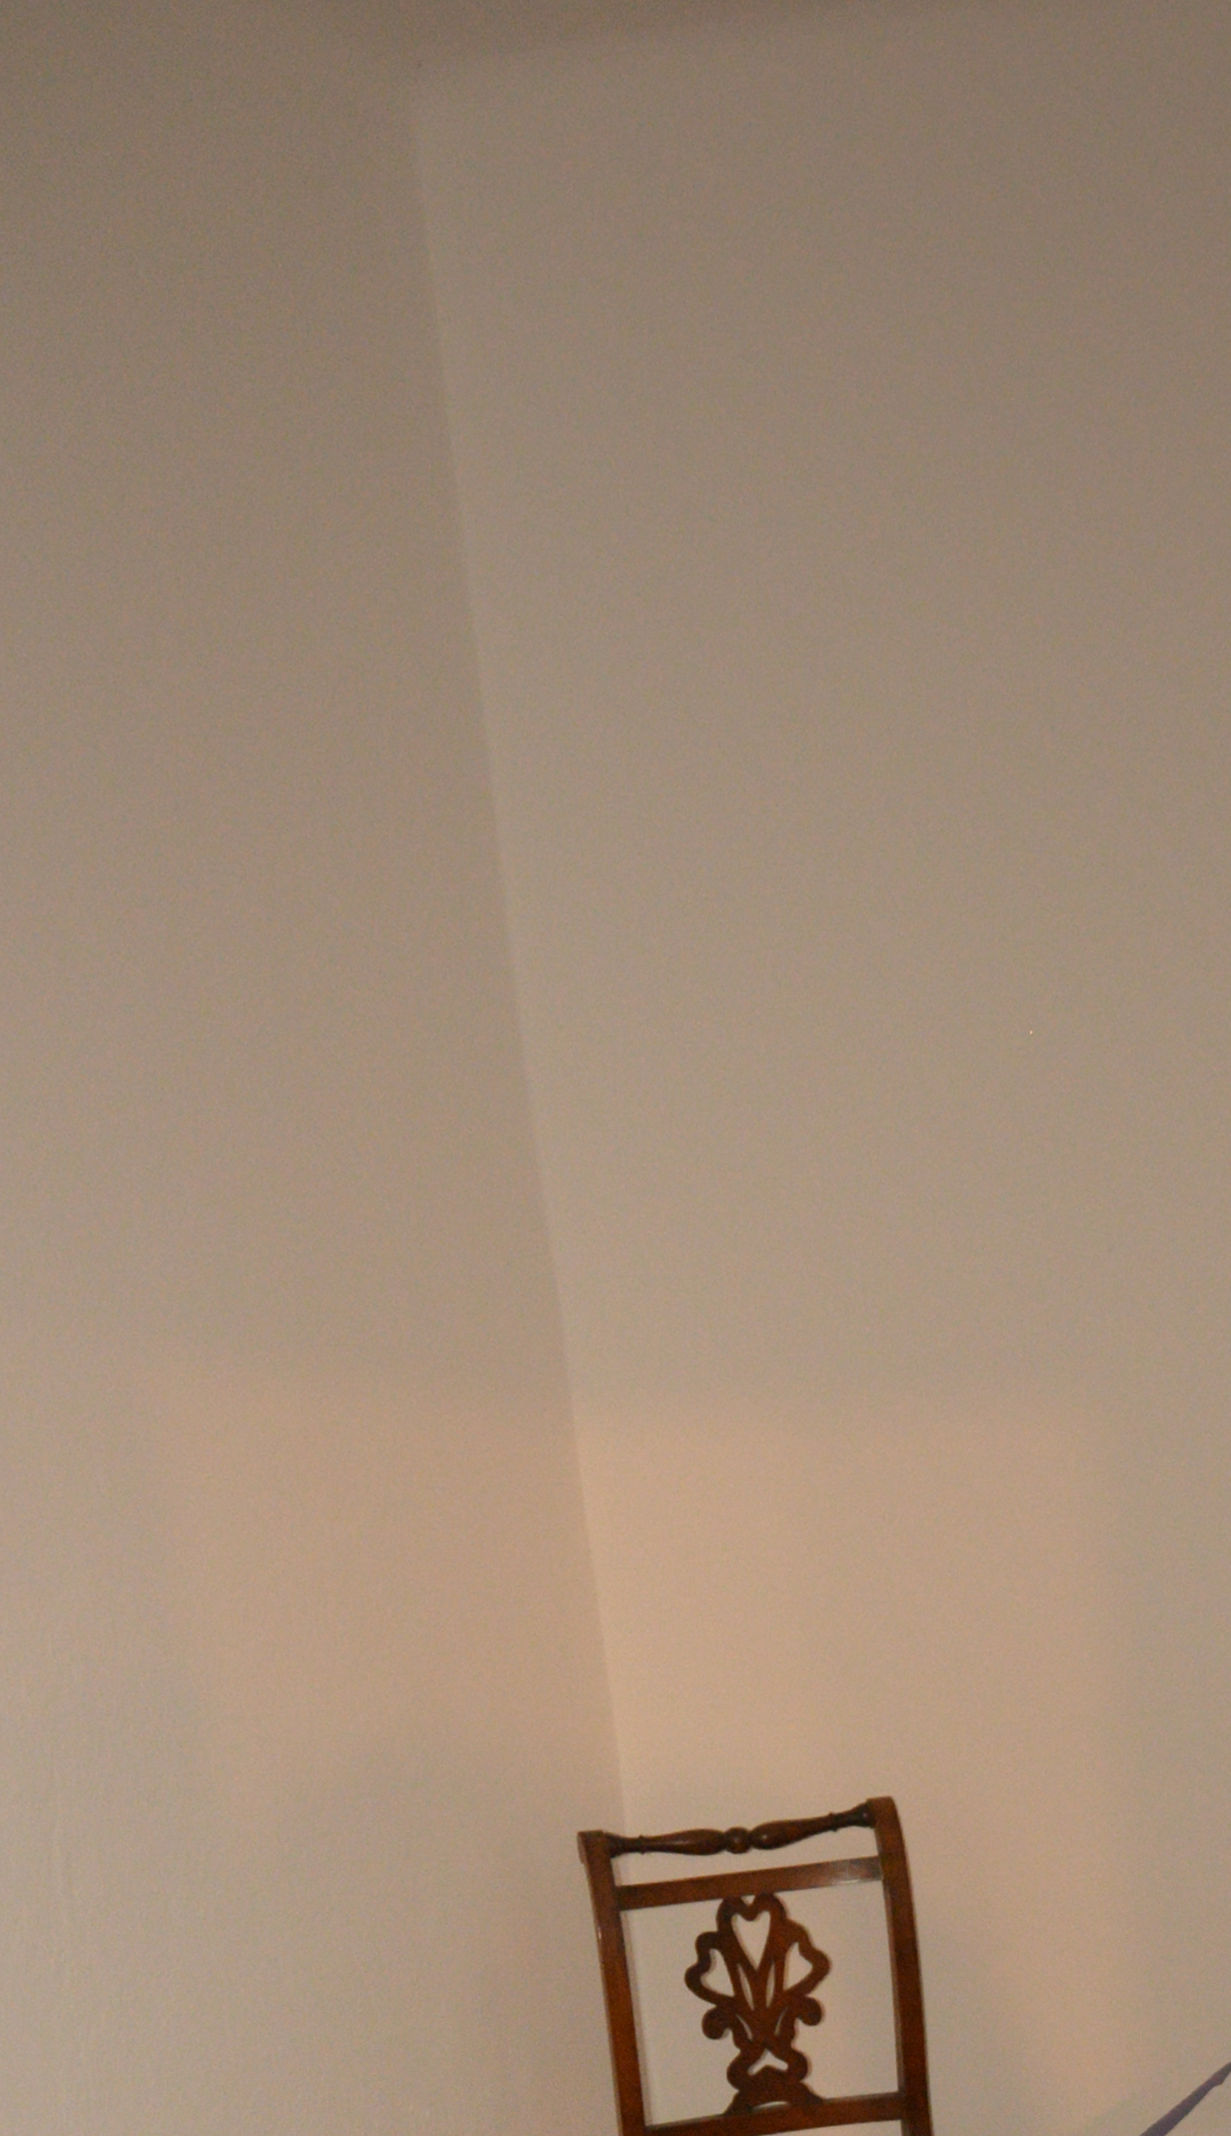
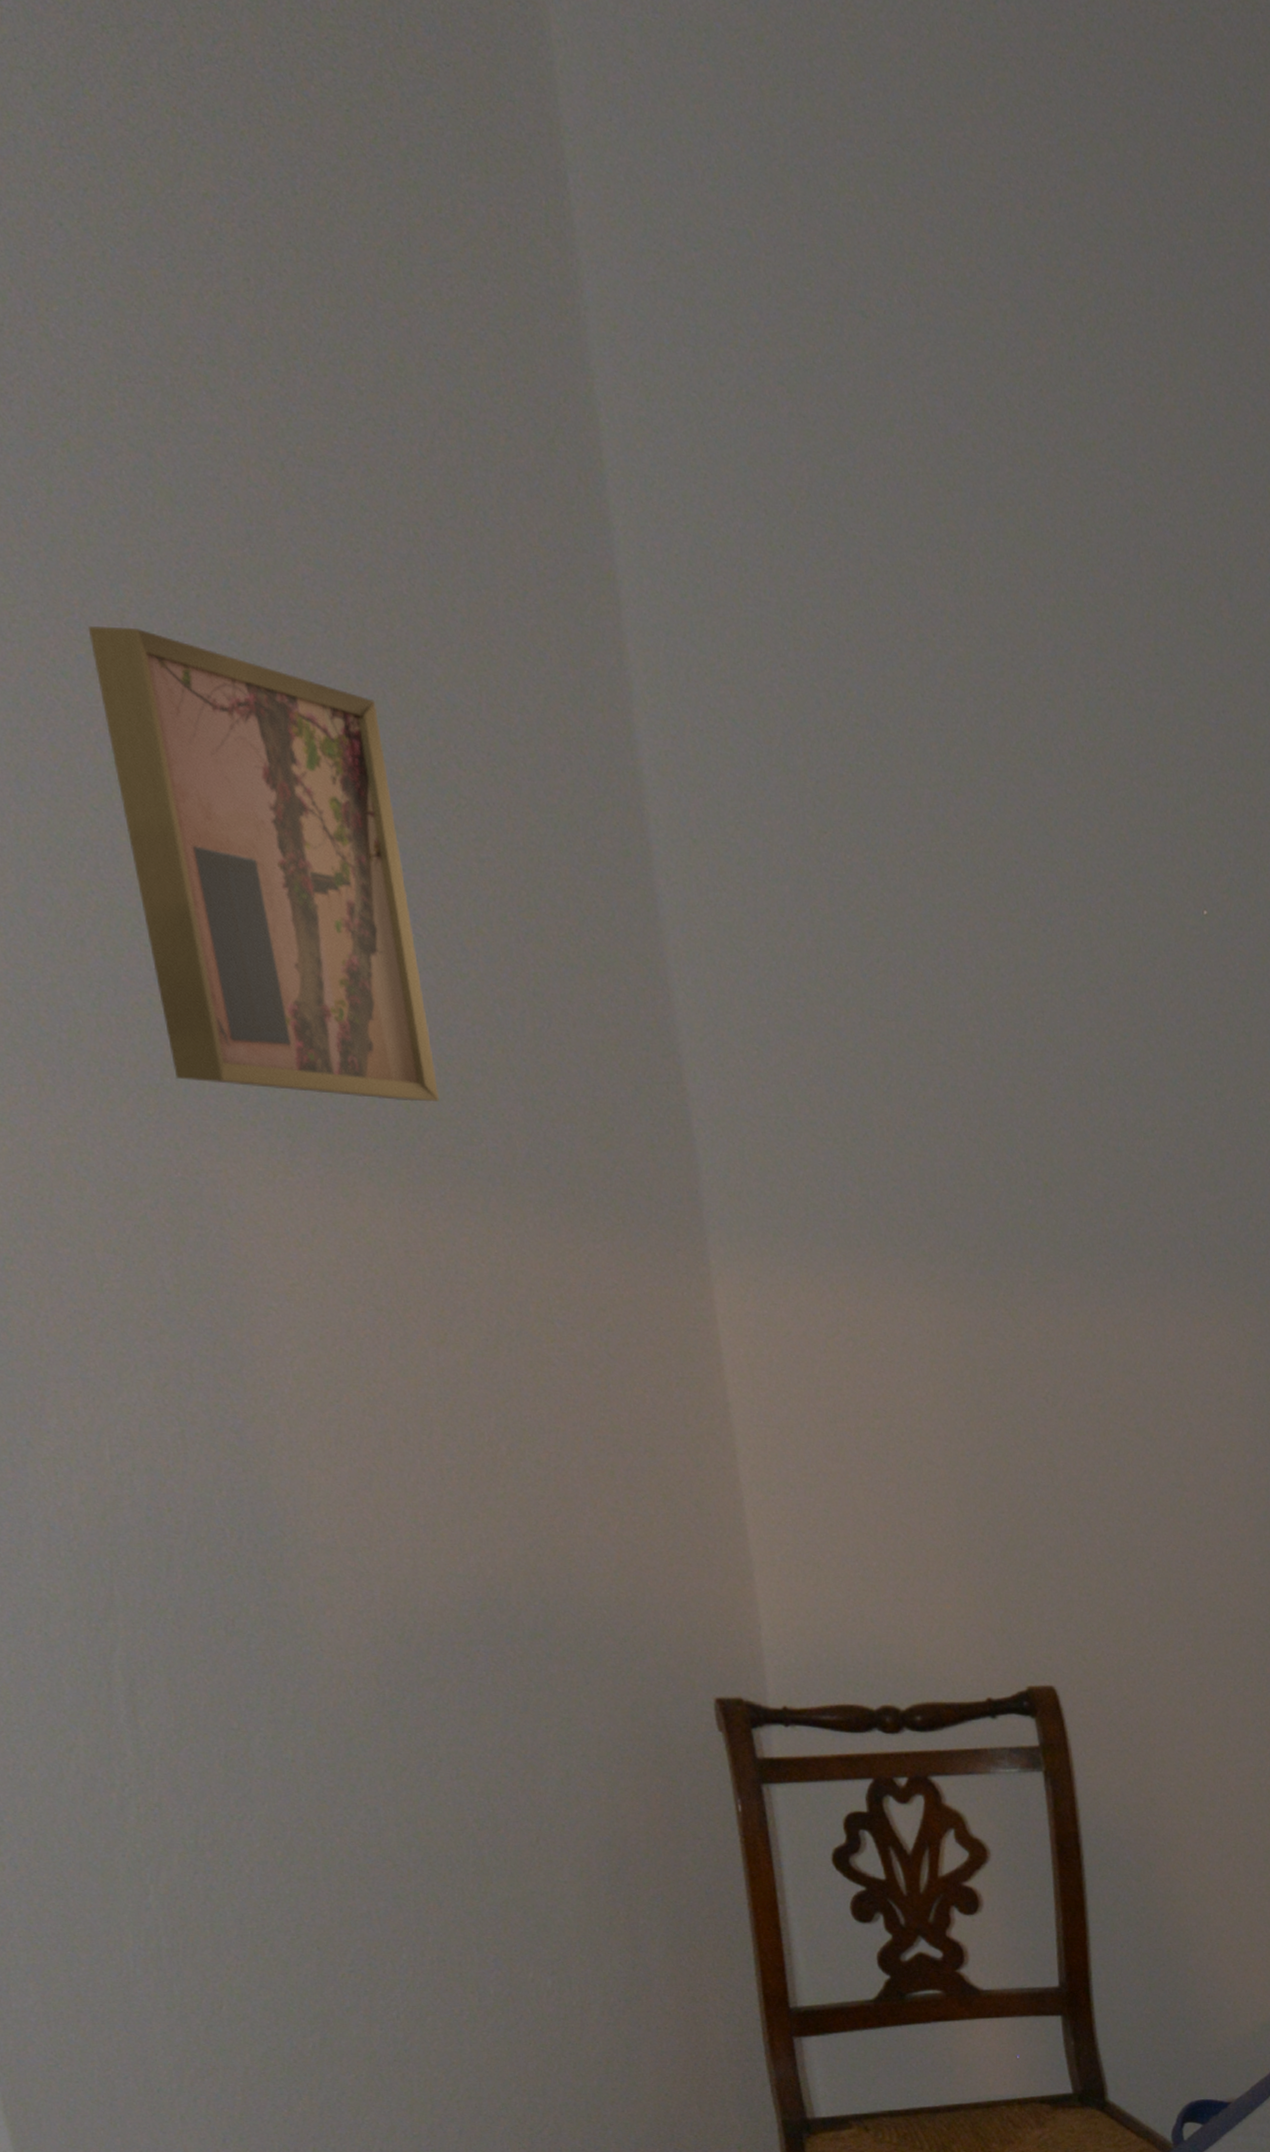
wall art: none [42,902,336,1302] -> present [87,626,440,1102]

